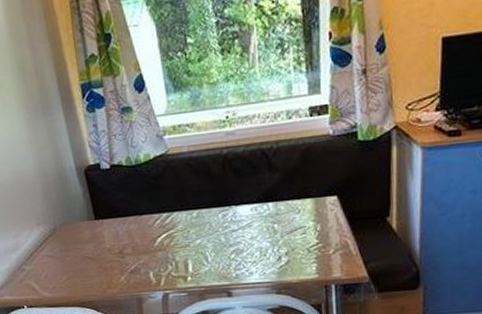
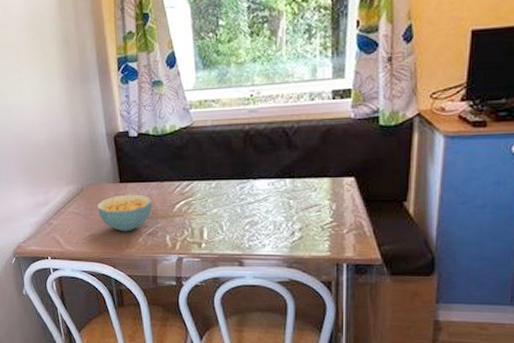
cereal bowl: none [72,230,133,272] -> present [96,194,153,232]

